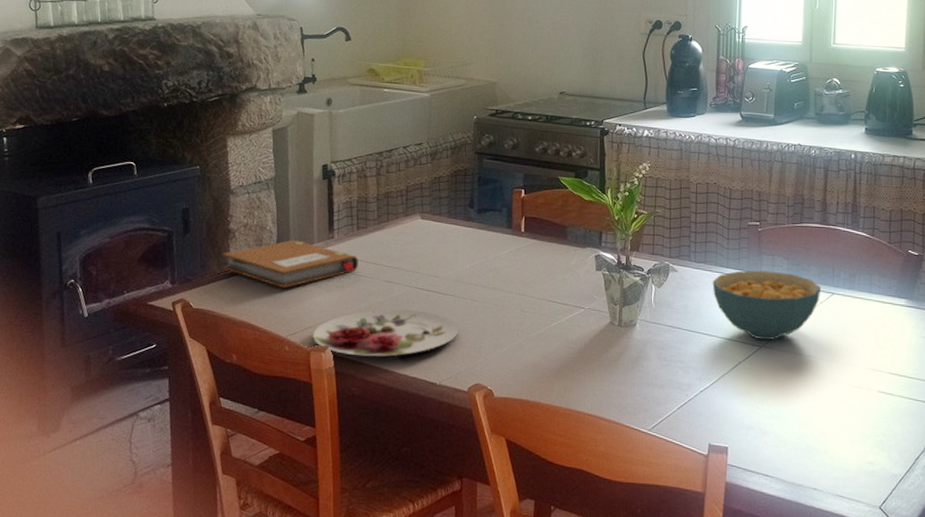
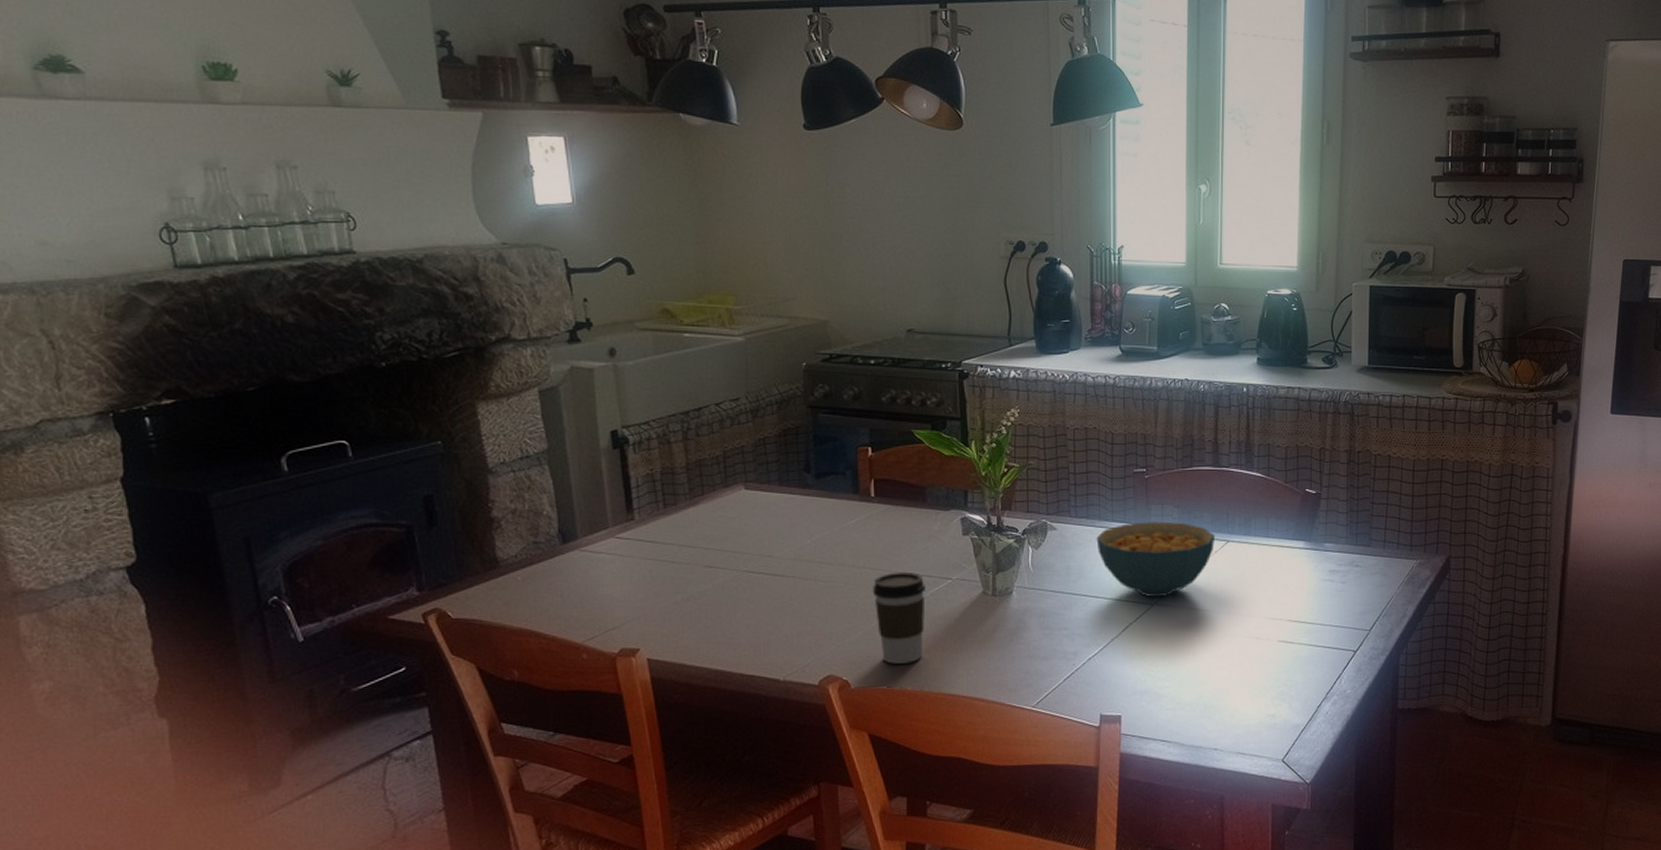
notebook: present [222,239,359,289] -> none [486,525,669,585]
plate: present [313,309,458,357] -> none [617,597,802,658]
coffee cup: none [517,298,562,380] -> present [872,571,926,664]

